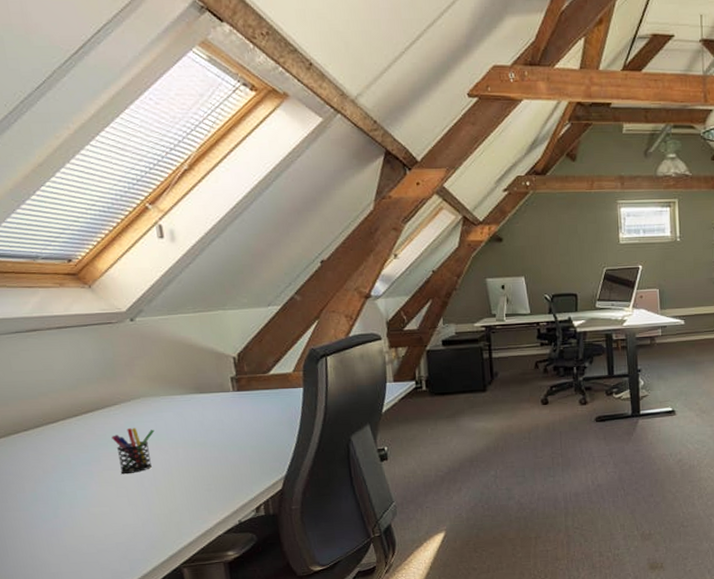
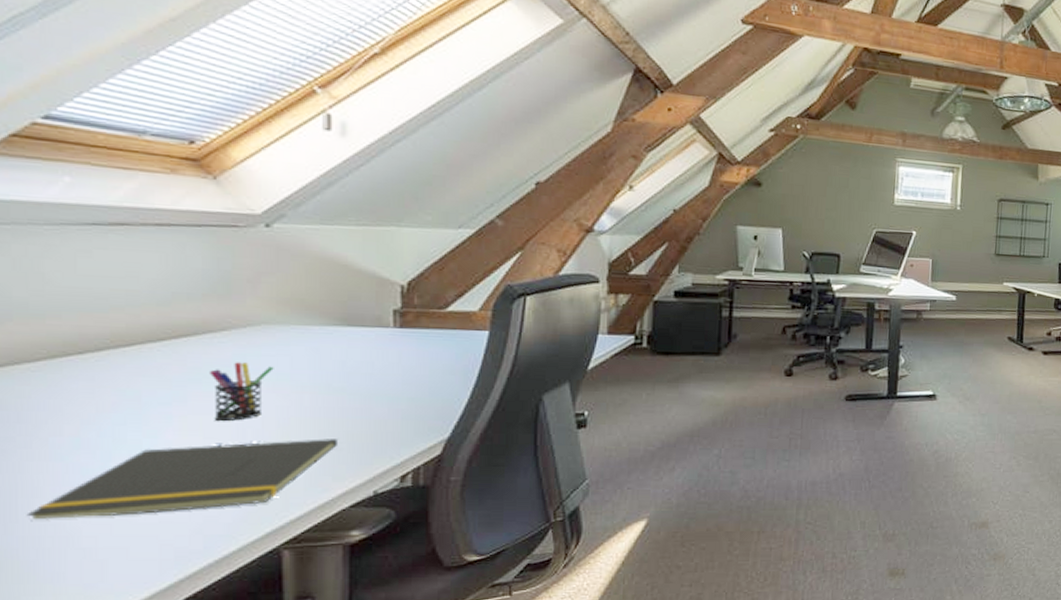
notepad: none [13,482,208,553] -> present [26,439,337,519]

